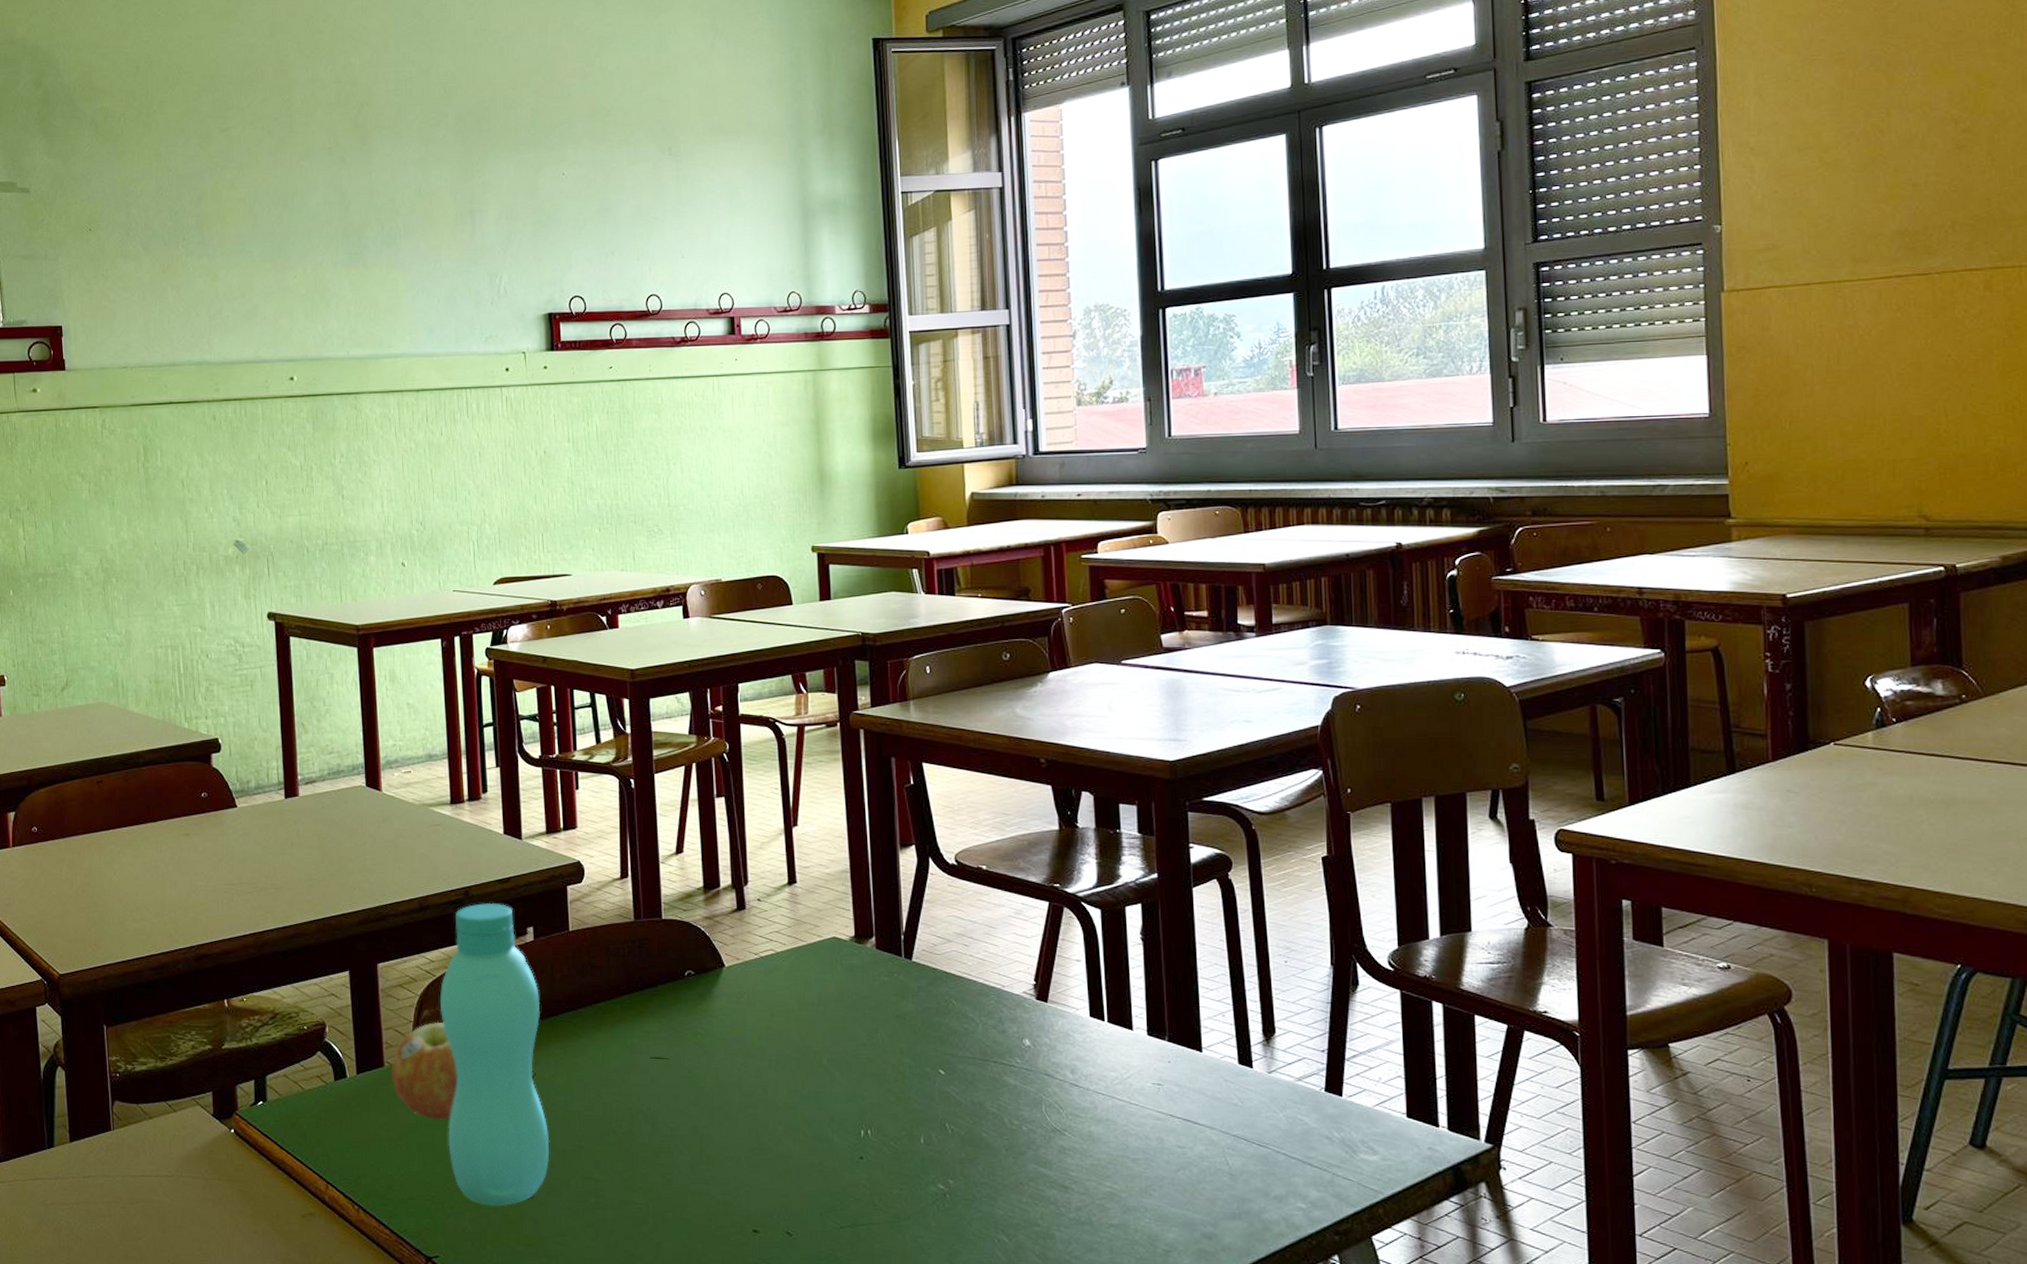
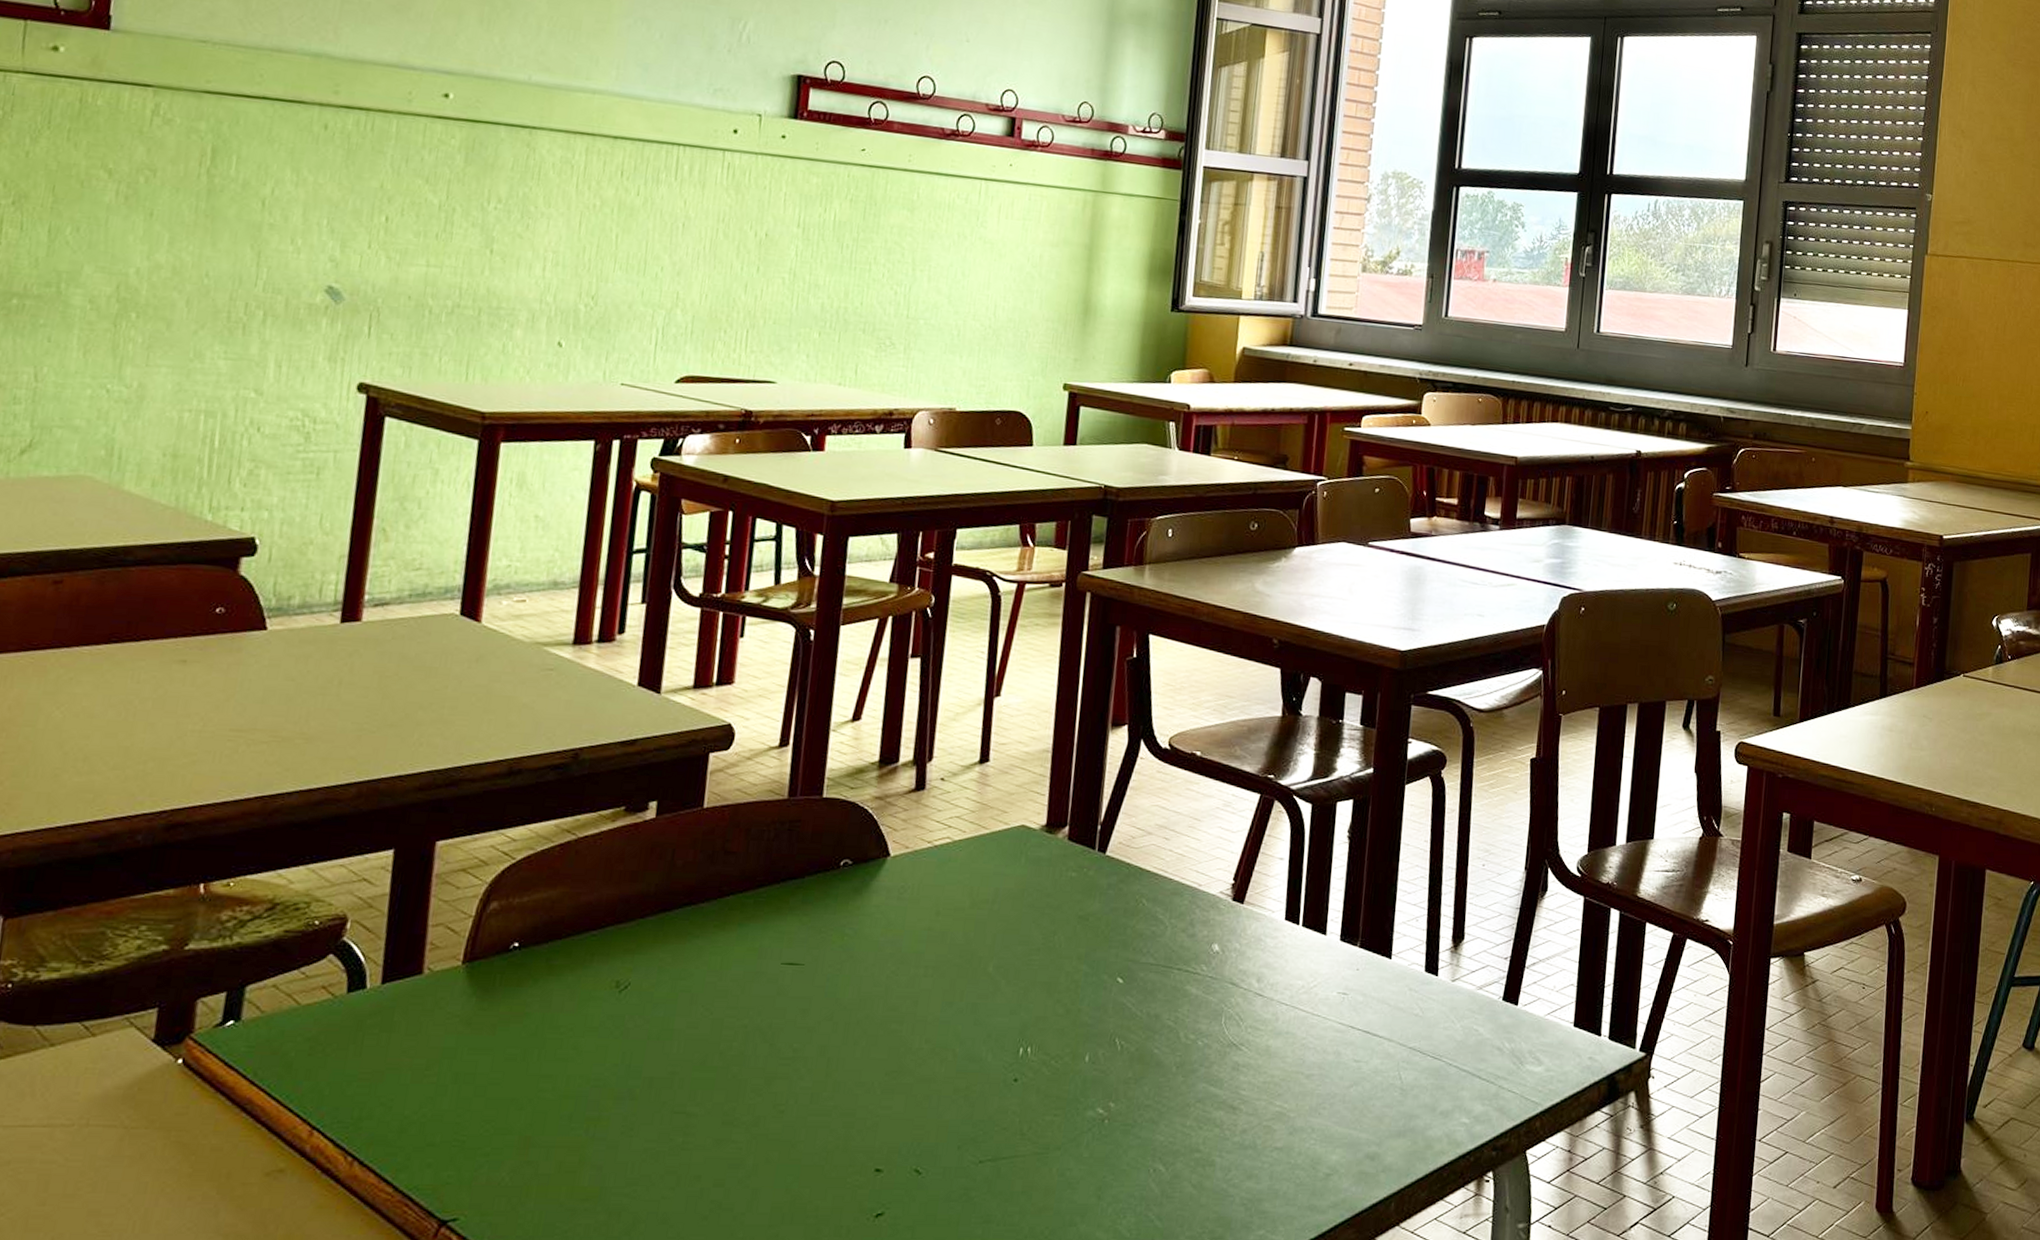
apple: present [391,1021,458,1121] -> none [430,916,525,1043]
bottle: present [439,902,550,1207] -> none [495,769,652,1152]

